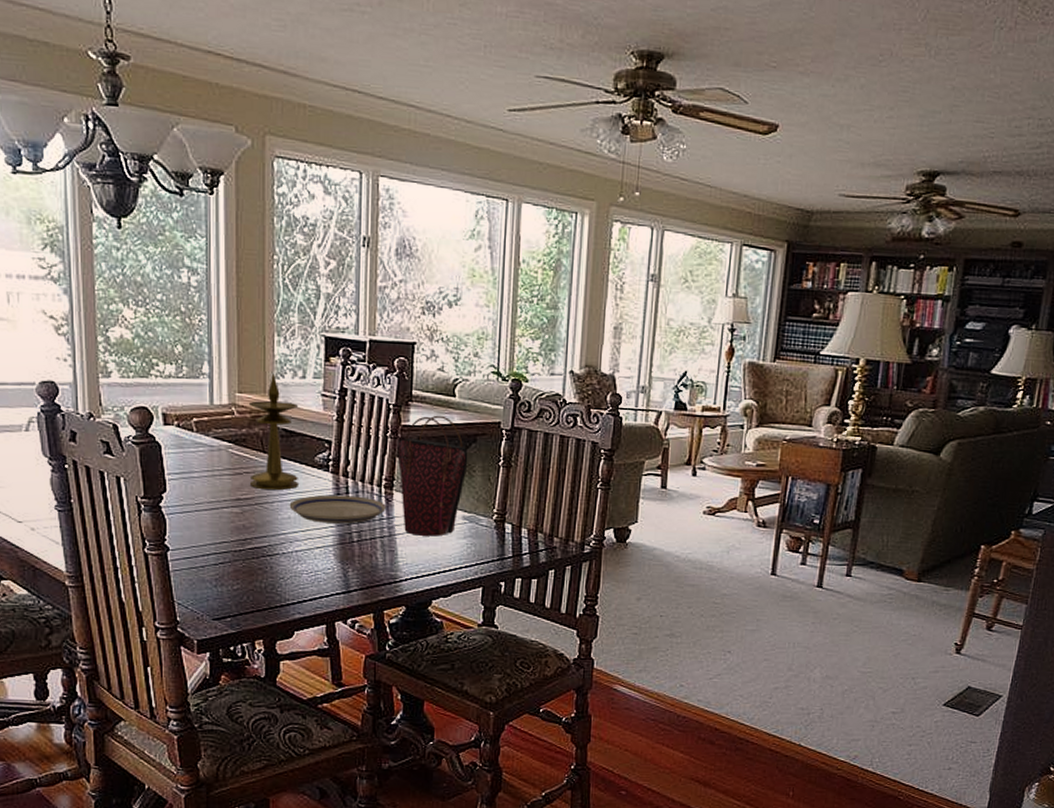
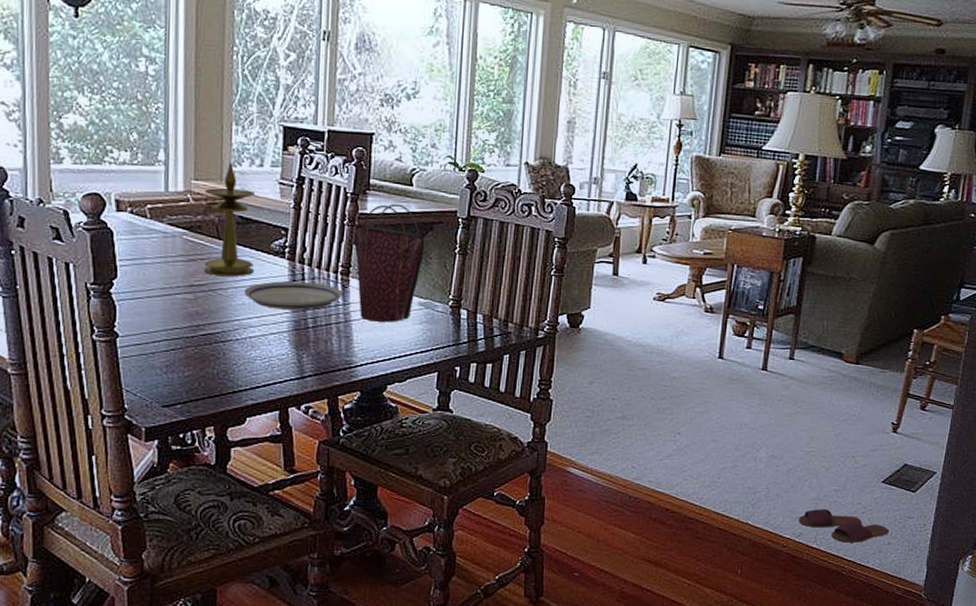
slippers: none [853,732,951,767] -> present [798,509,890,543]

